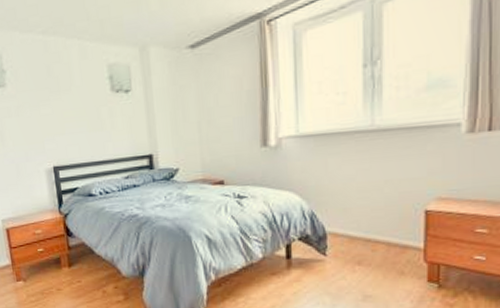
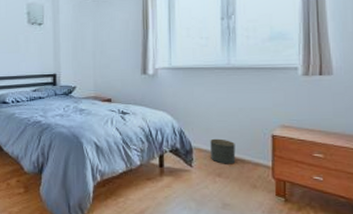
planter: none [348,219,380,250] -> present [210,138,236,164]

